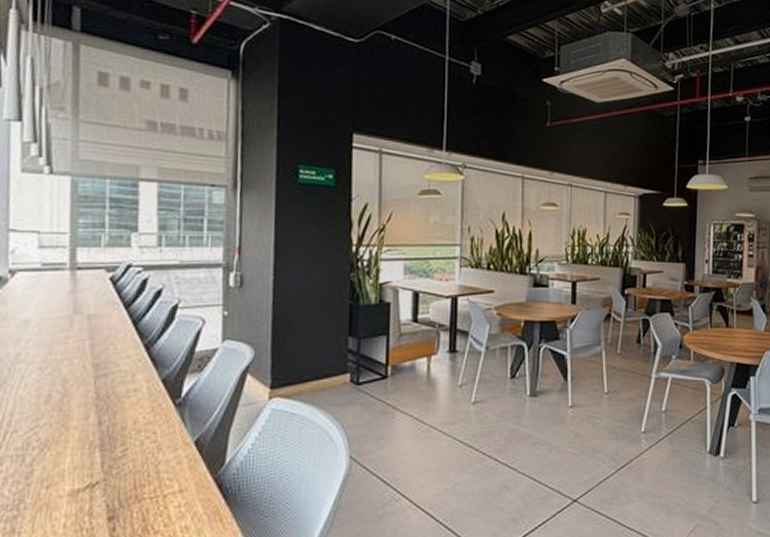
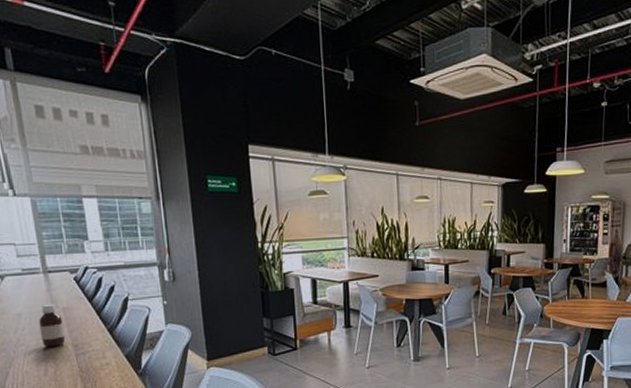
bottle: none [50,309,86,366] -> present [39,303,66,348]

